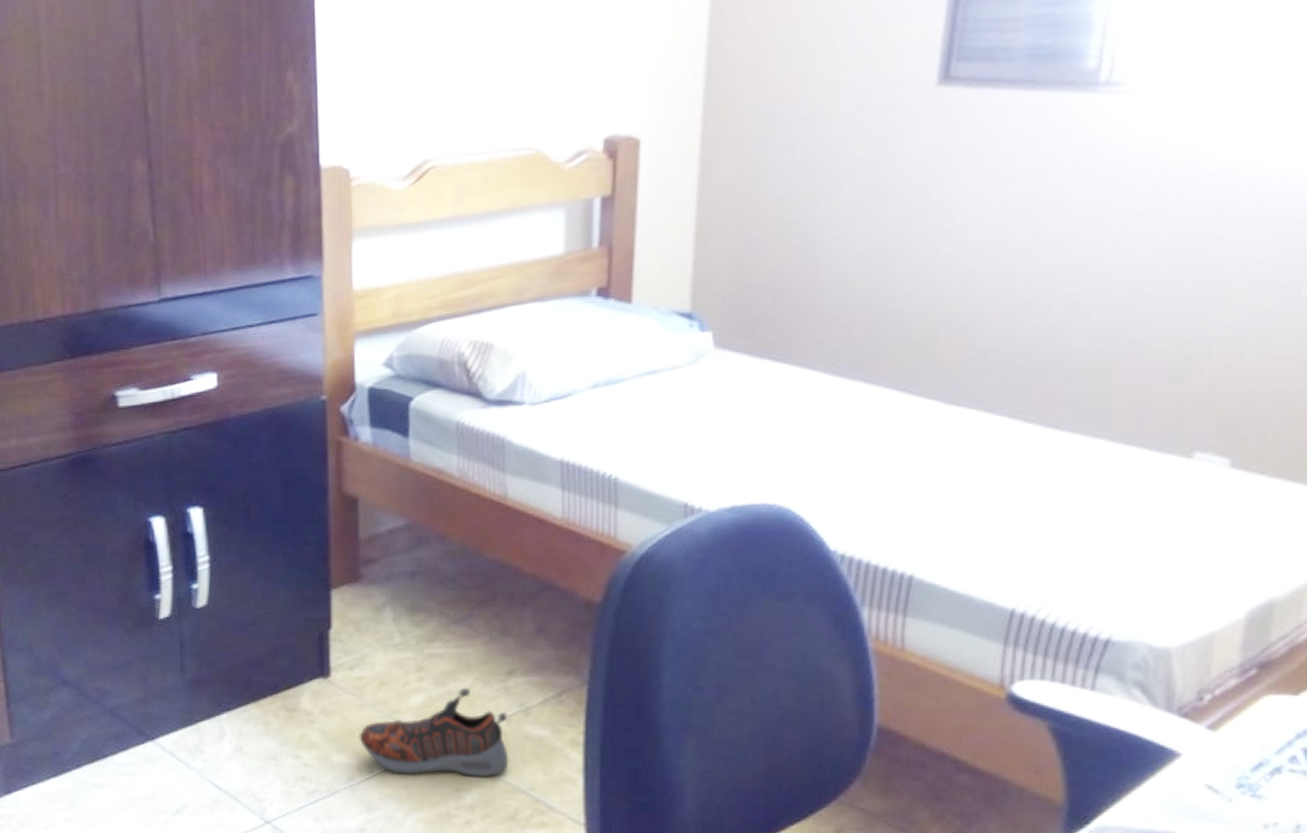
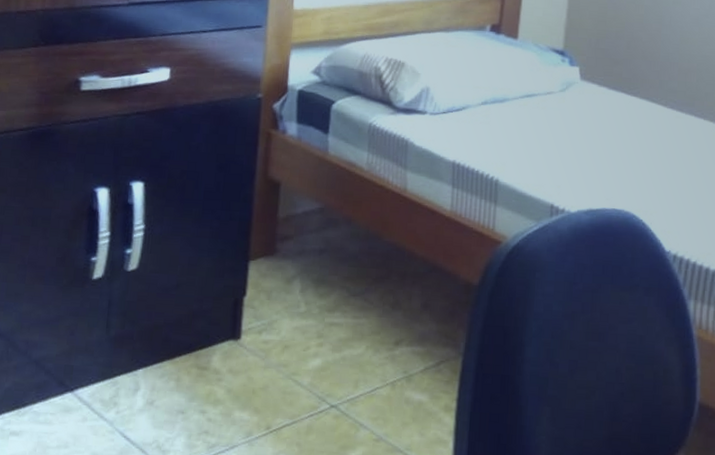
shoe: present [359,688,509,777] -> none [260,355,393,437]

